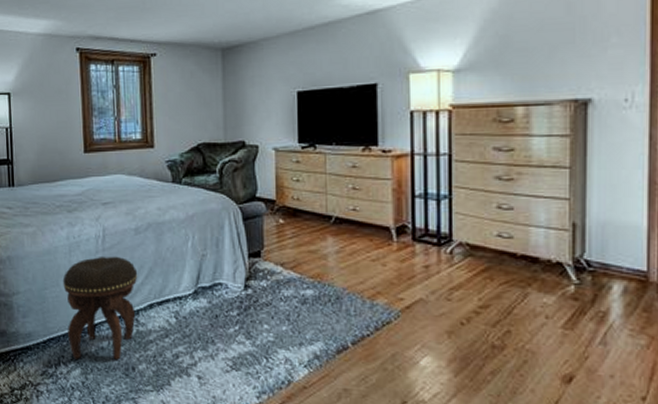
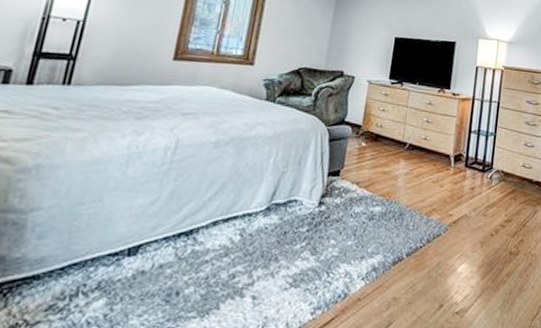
footstool: present [62,256,138,360] -> none [97,169,208,287]

